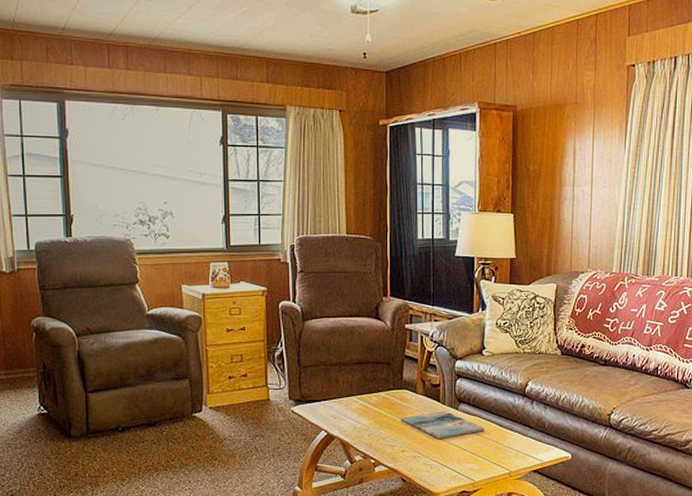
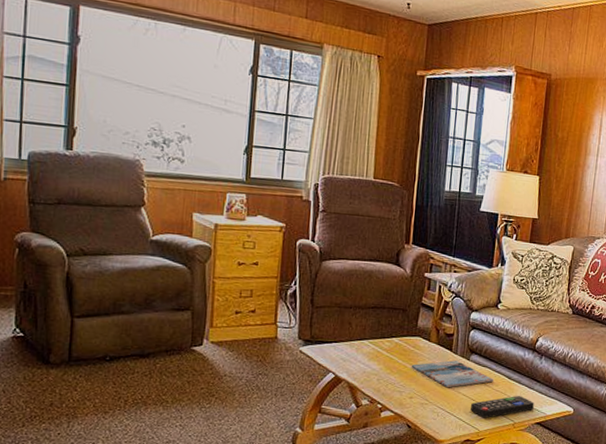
remote control: none [464,444,529,468] -> present [471,396,534,418]

